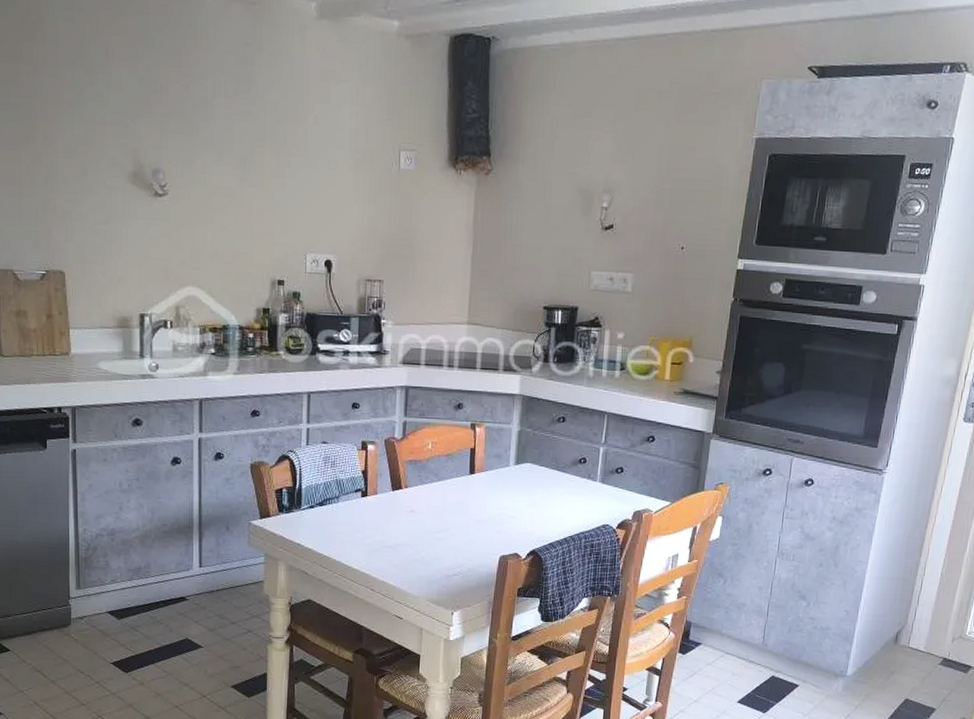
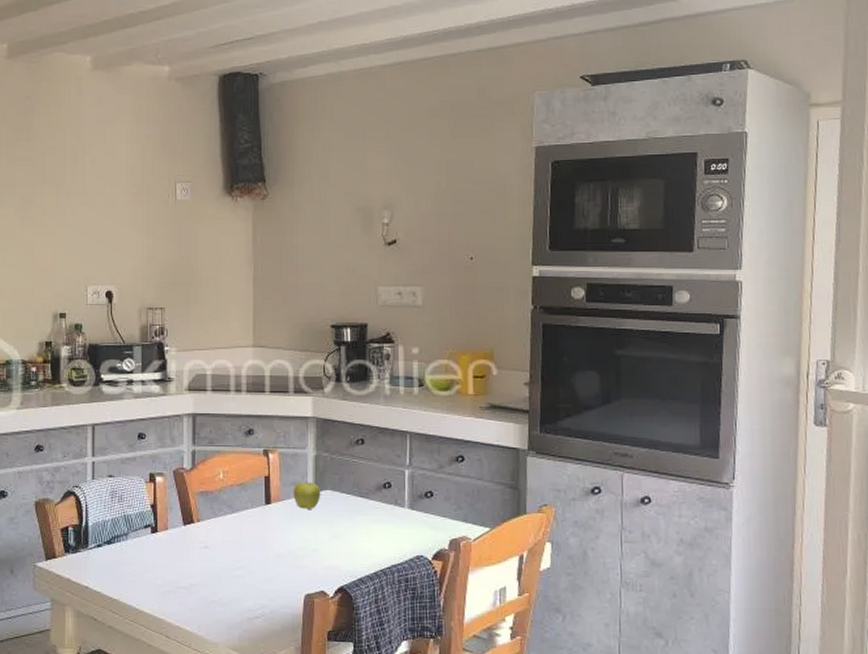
fruit: none [495,454,522,480] -> present [293,481,321,509]

